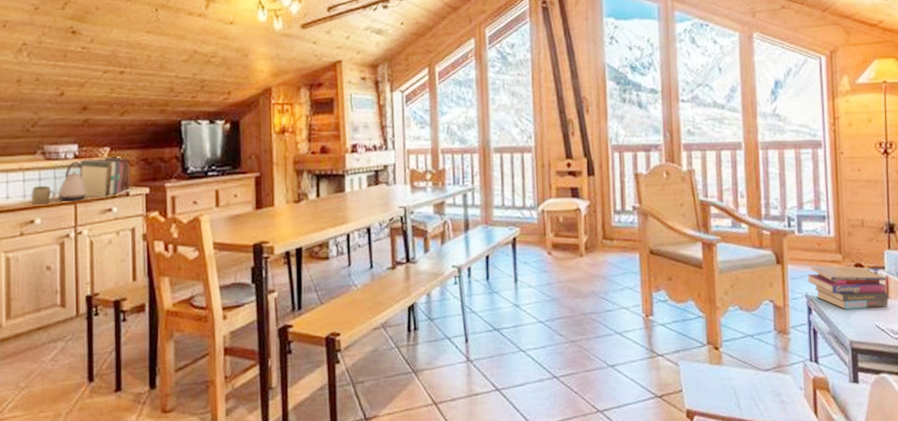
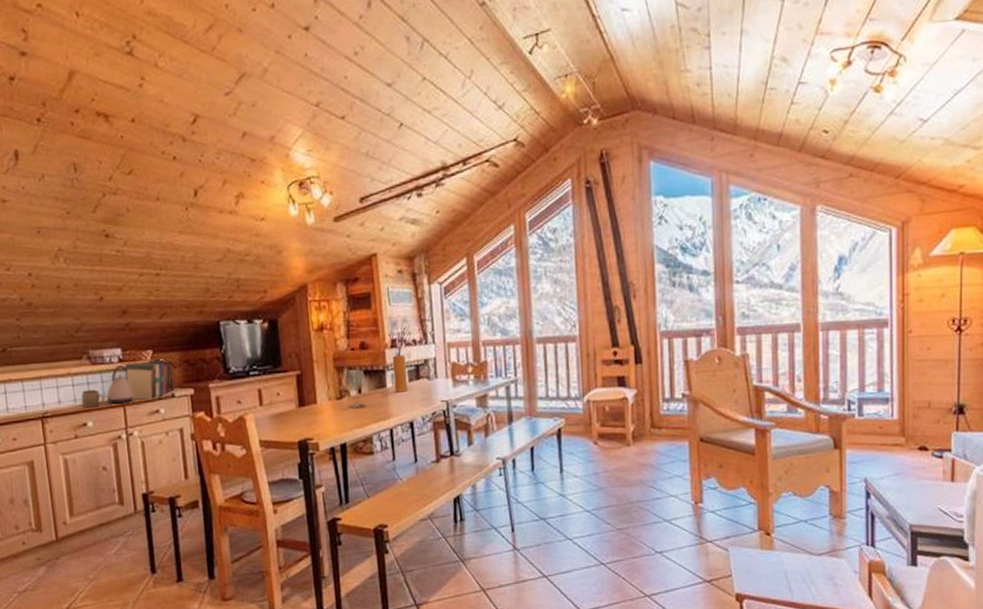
wine glass: none [304,173,325,212] -> present [345,369,366,408]
vase: none [349,129,372,197] -> present [388,323,411,393]
books: present [807,266,889,310] -> none [866,449,954,494]

